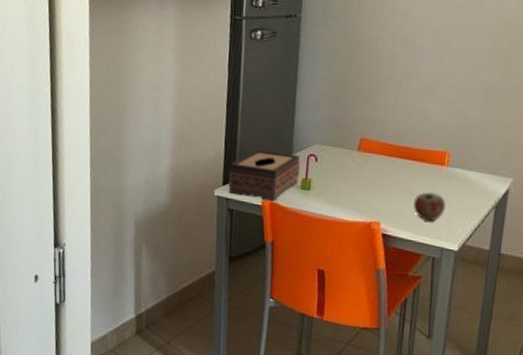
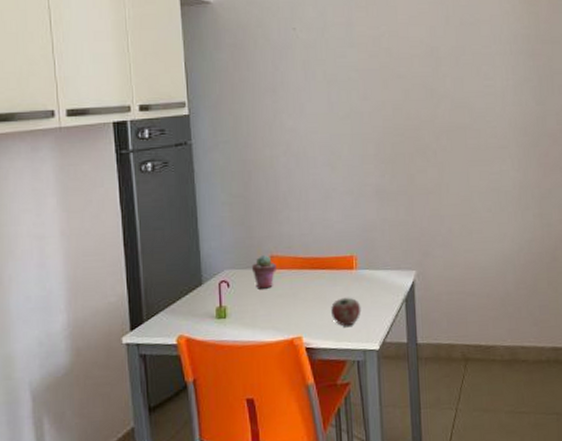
tissue box: present [228,149,300,201] -> none [135,284,213,339]
potted succulent: none [341,136,366,170] -> present [252,255,276,289]

